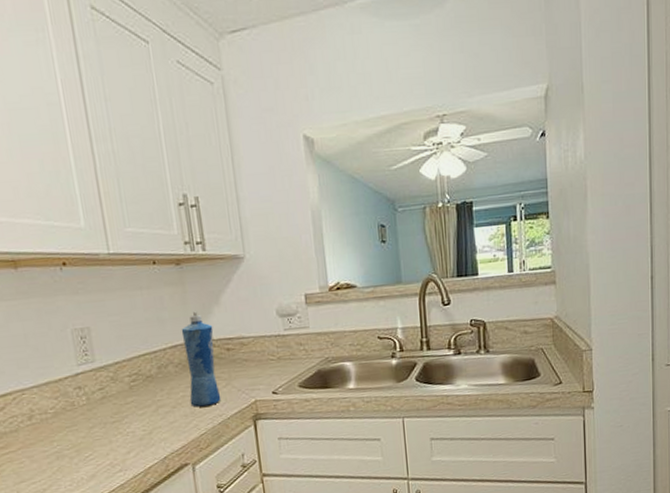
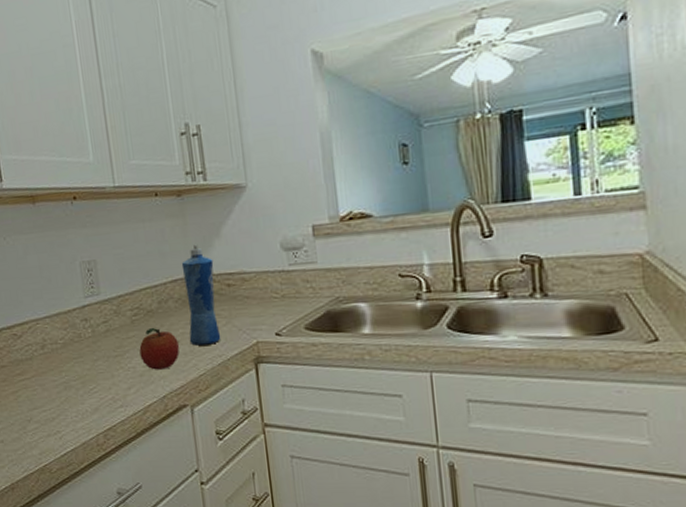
fruit: none [138,392,181,433] -> present [139,327,180,370]

